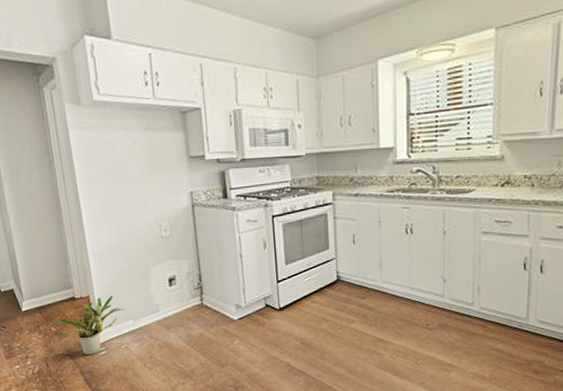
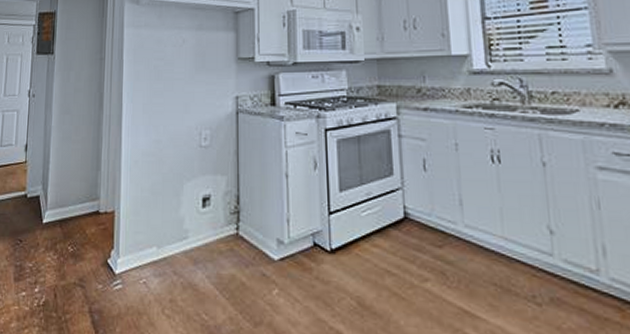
potted plant: present [52,296,125,356] -> none [71,213,150,289]

